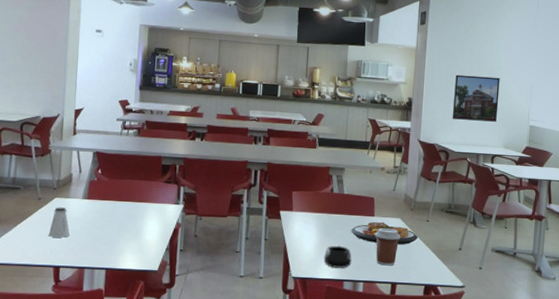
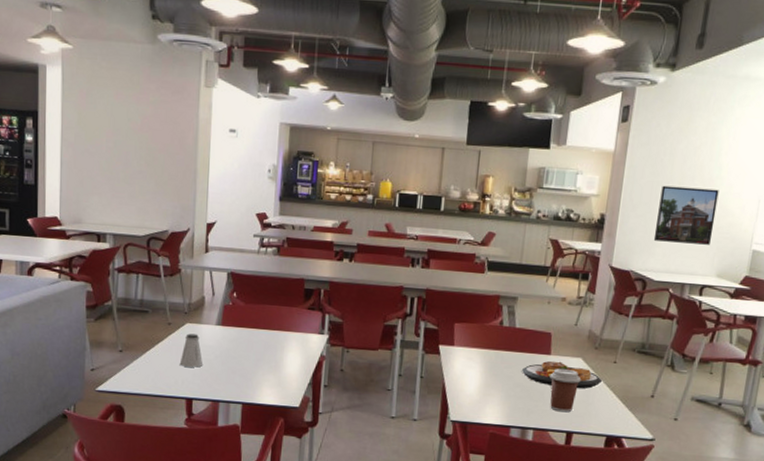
mug: present [324,245,352,268] -> none [488,387,522,413]

